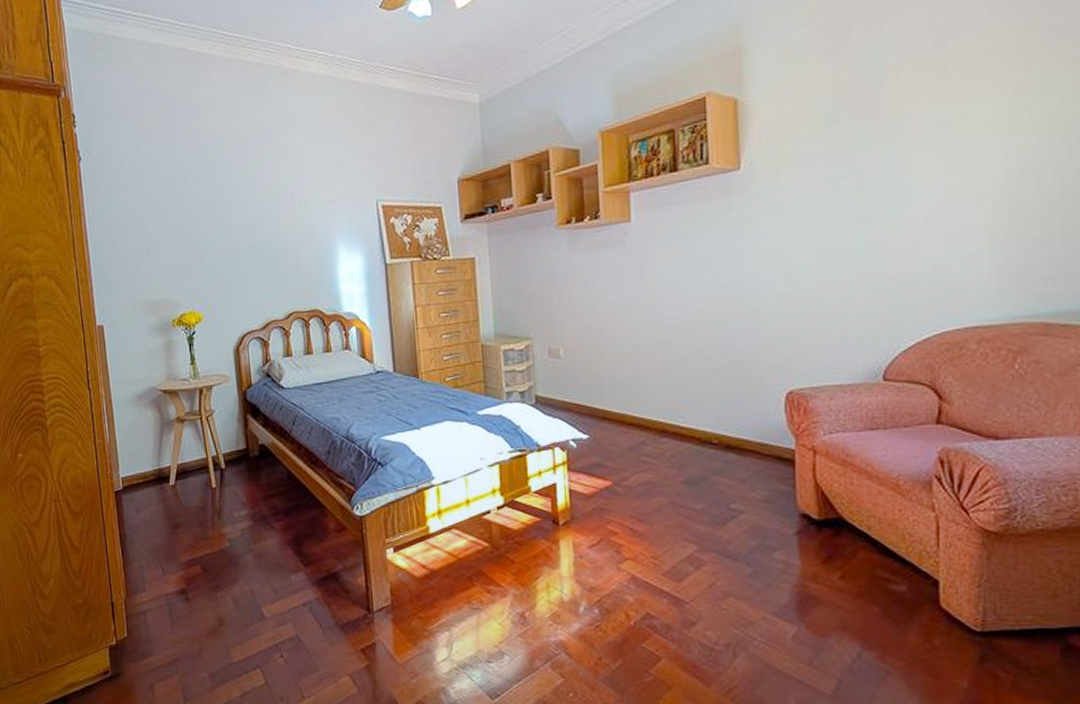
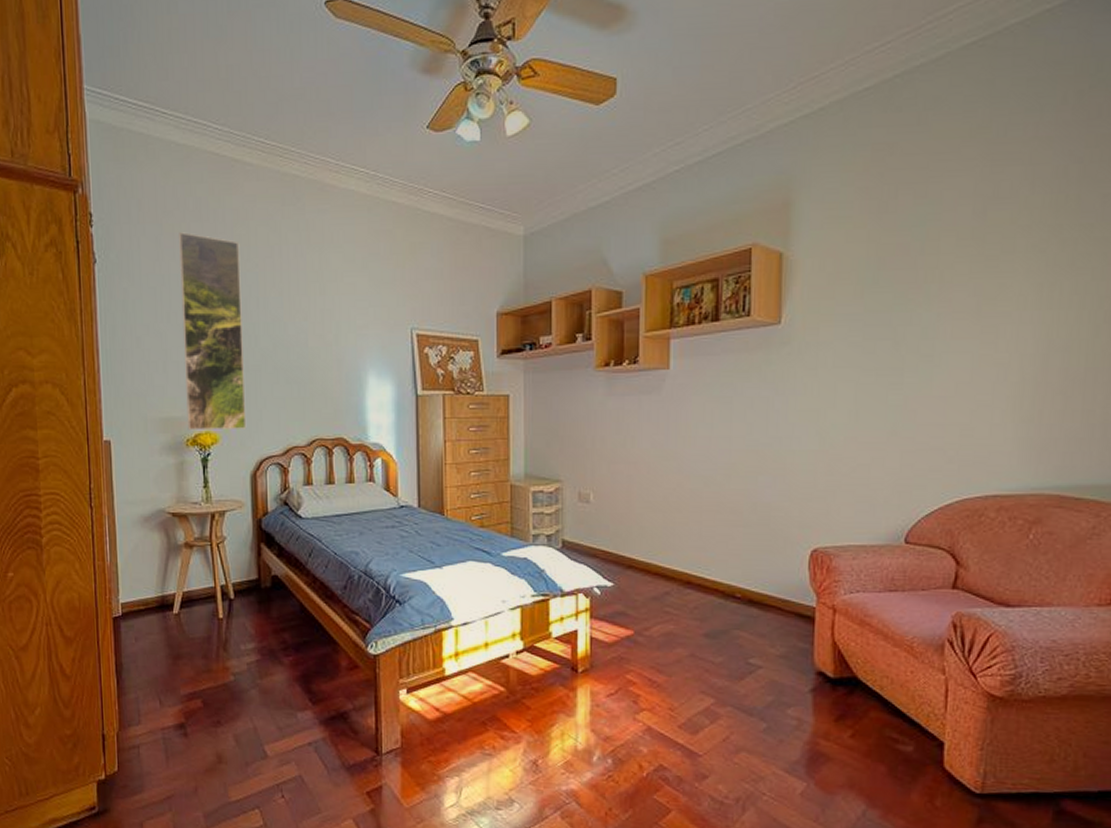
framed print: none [154,125,228,311] -> present [179,232,247,431]

